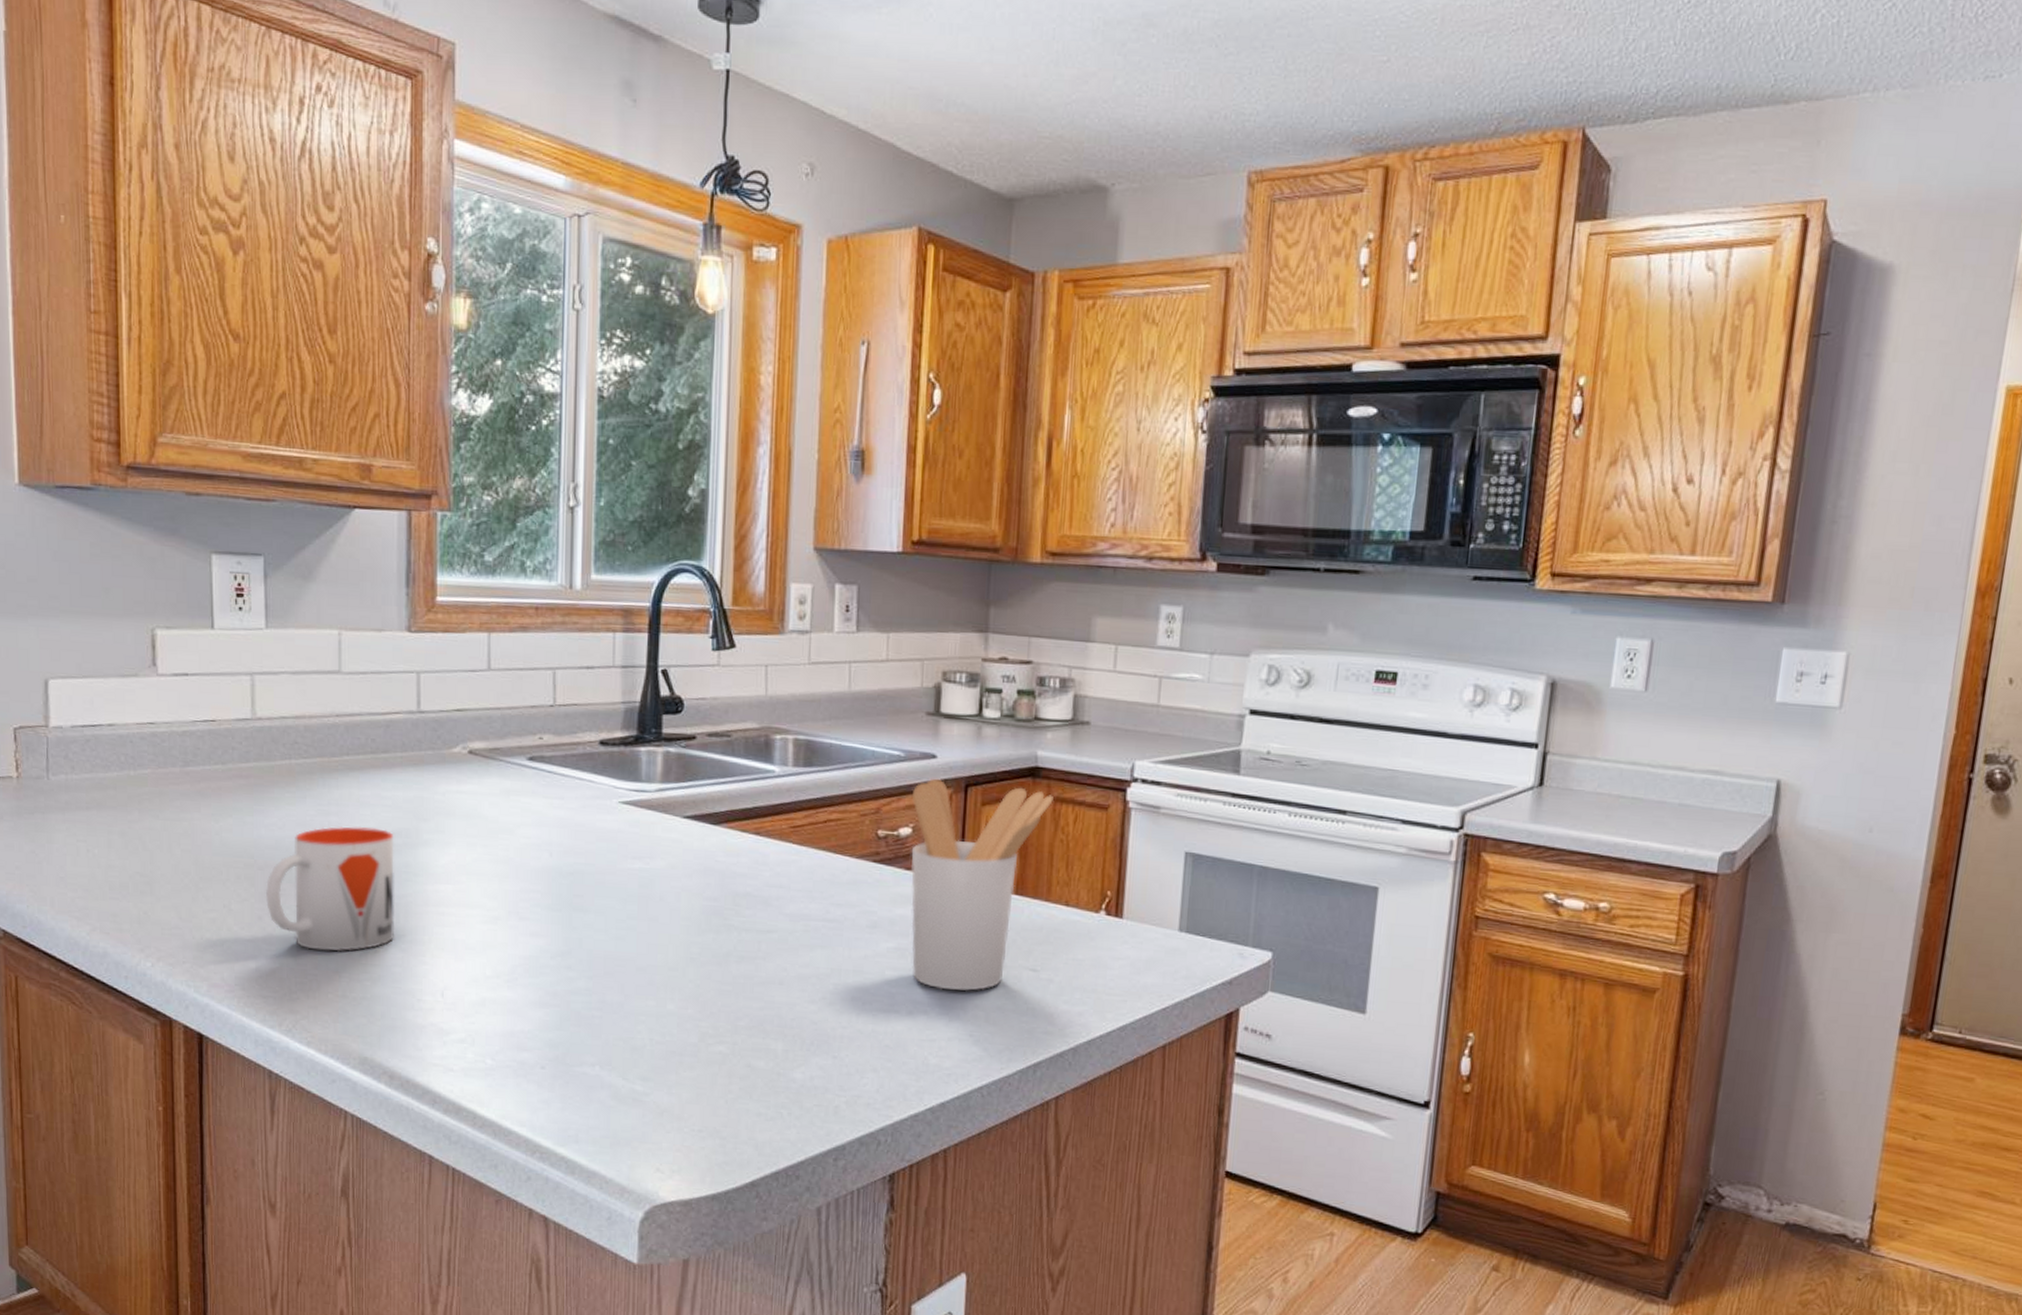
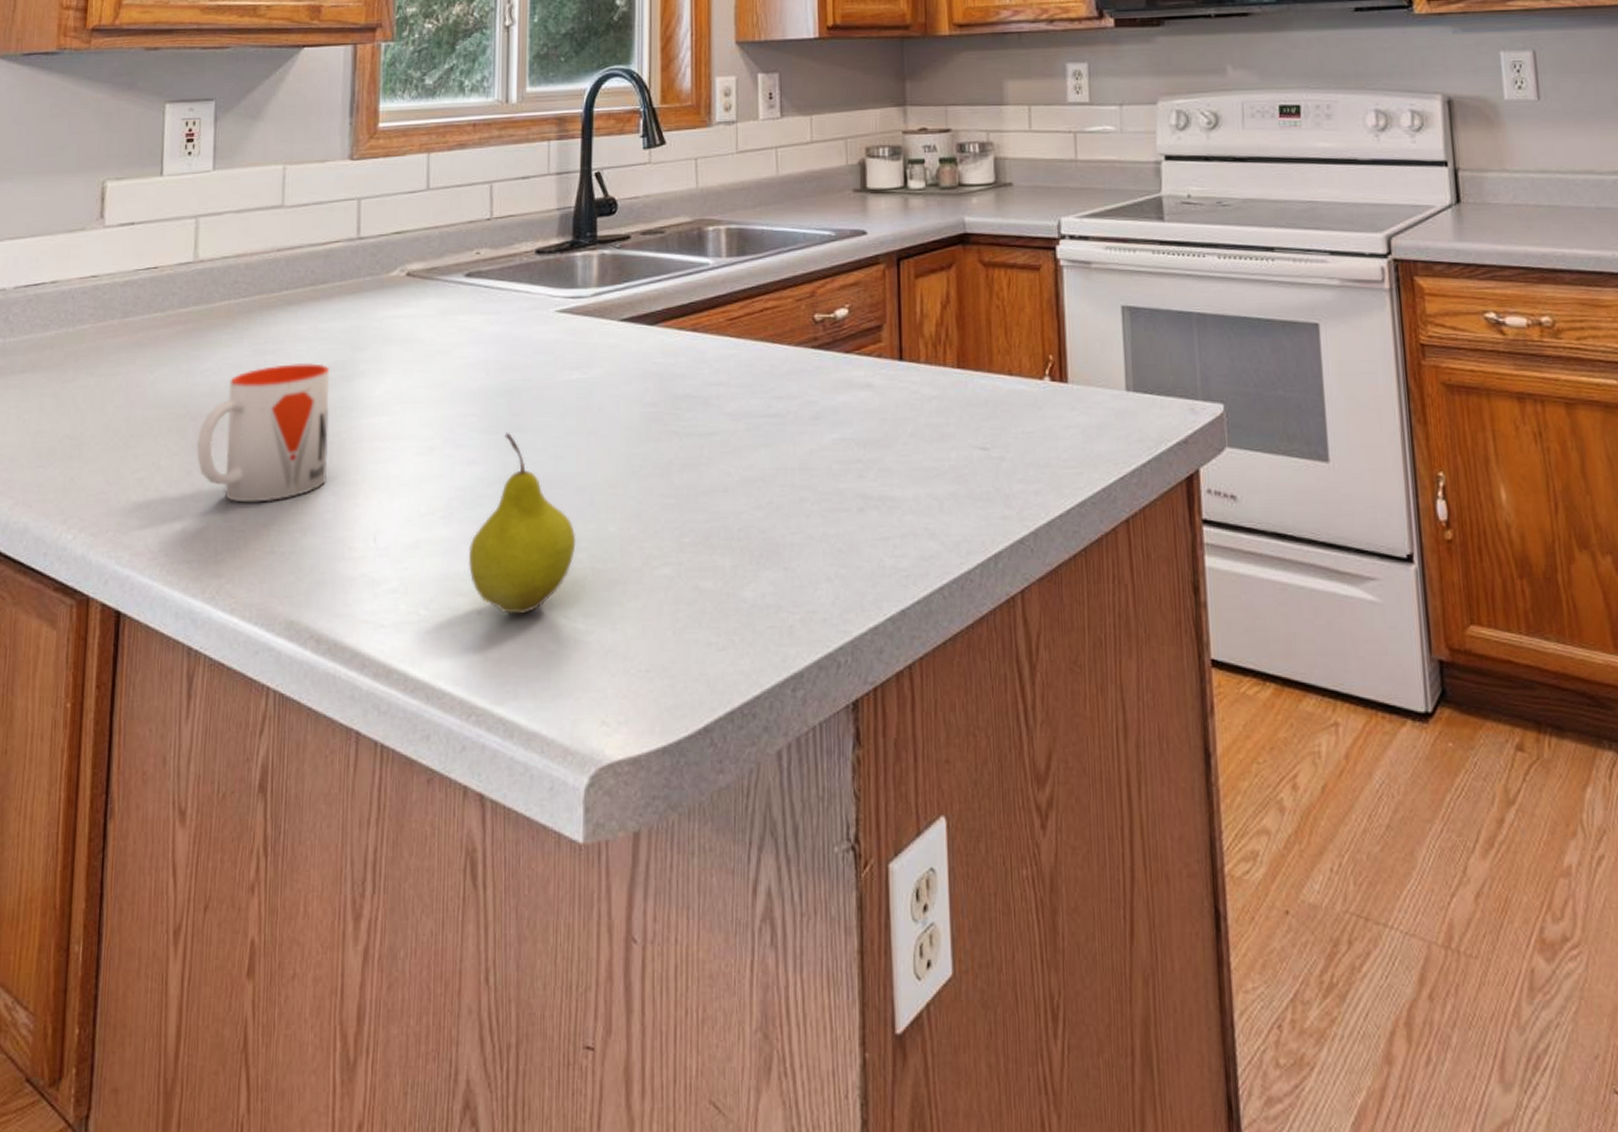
fruit: none [532,911,636,1072] -> present [468,433,576,614]
utensil holder: present [911,778,1053,991] -> none [845,255,985,481]

